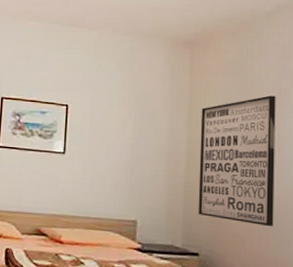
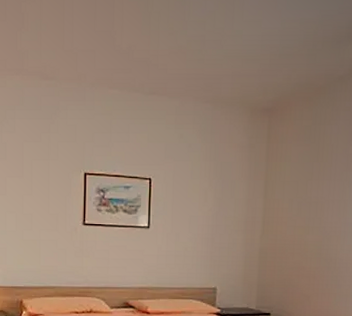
wall art: present [198,95,276,227] -> none [270,161,344,285]

